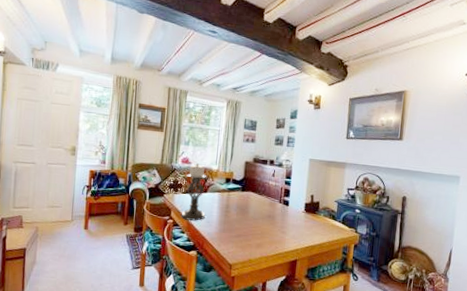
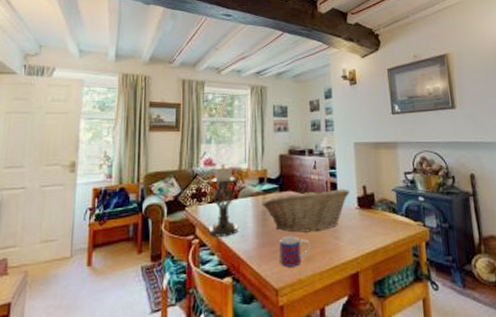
fruit basket: none [226,192,300,226] -> present [261,188,350,233]
mug: none [236,226,262,250] -> present [279,236,310,267]

